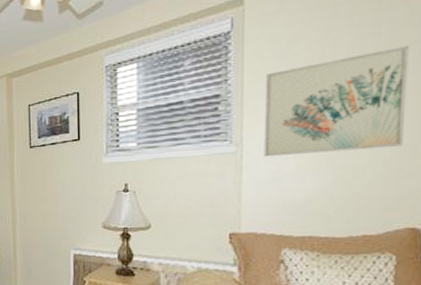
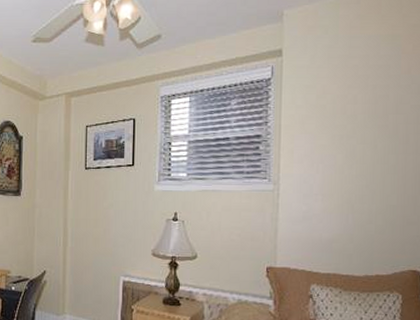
wall art: present [263,46,409,157] -> none [296,110,410,197]

